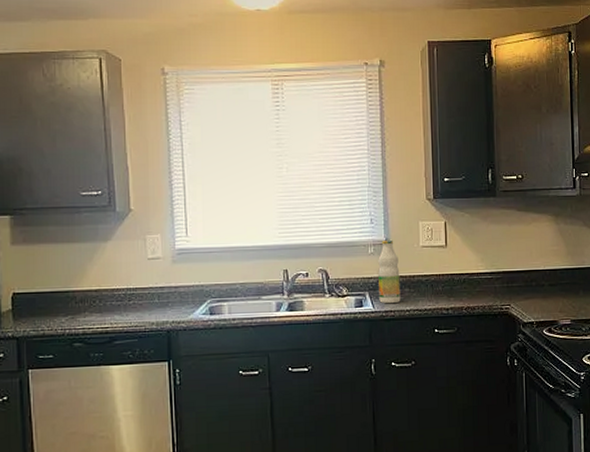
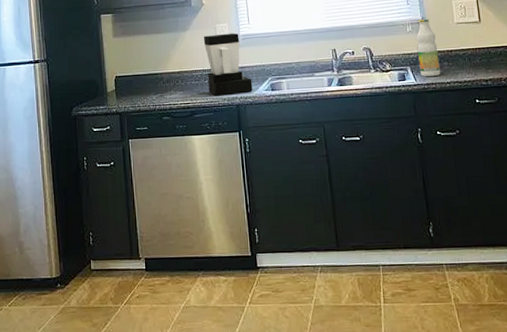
coffee maker: none [129,246,188,320] -> present [203,33,253,97]

